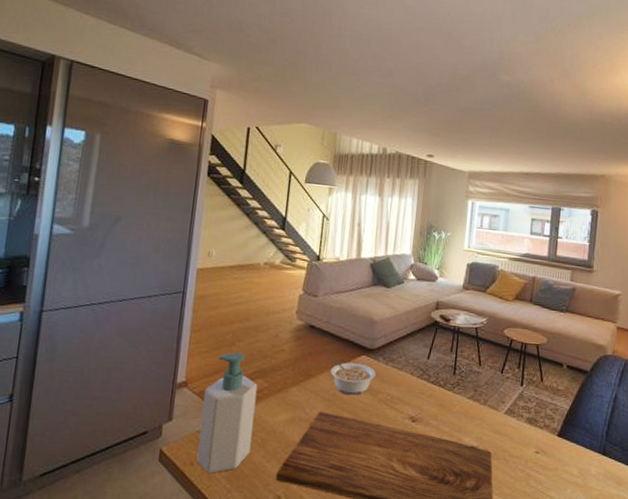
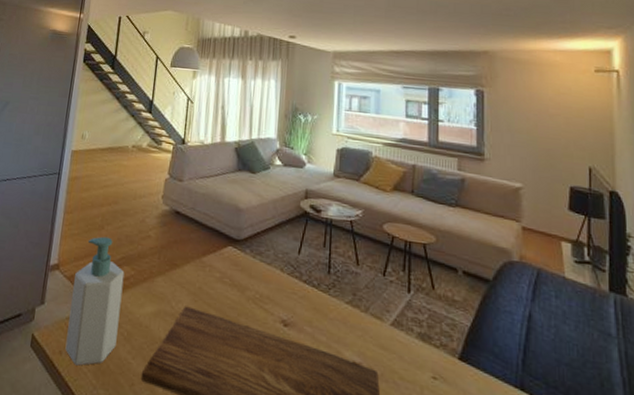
legume: present [330,357,376,395] -> none [196,247,243,291]

